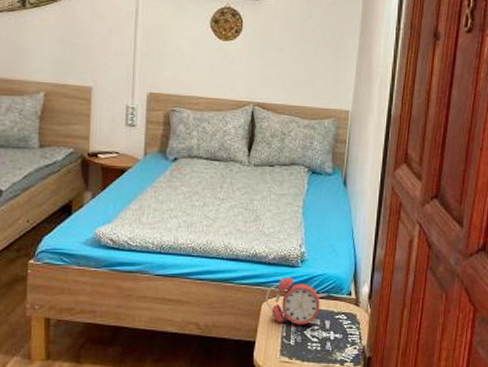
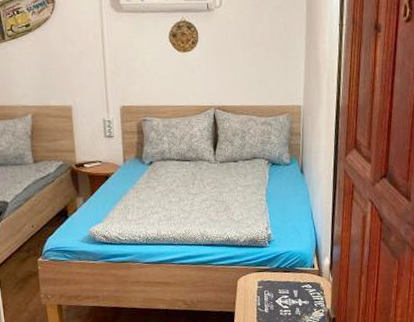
alarm clock: present [265,277,328,326] -> none [240,256,294,296]

